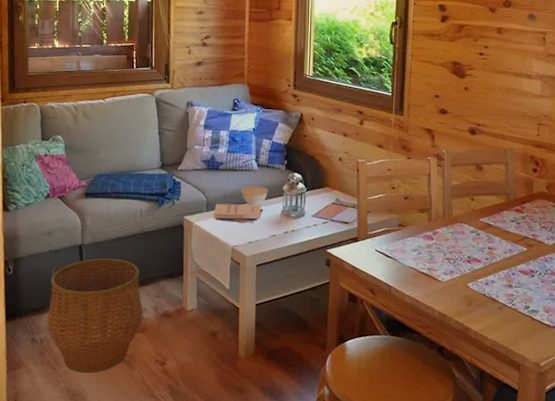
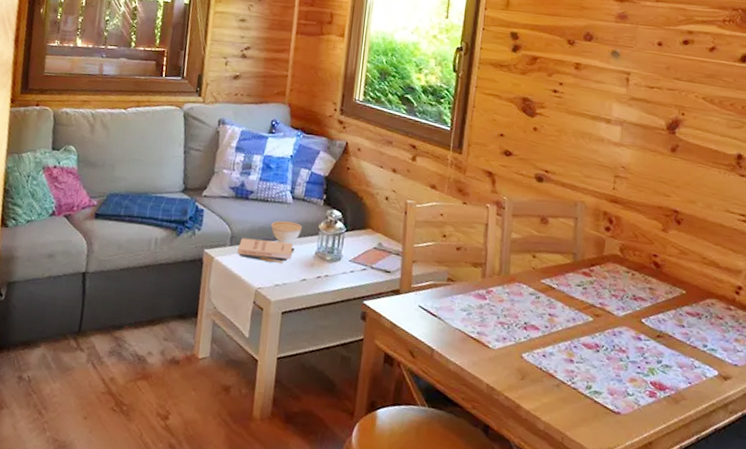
basket: present [47,258,144,373] -> none [37,289,149,422]

